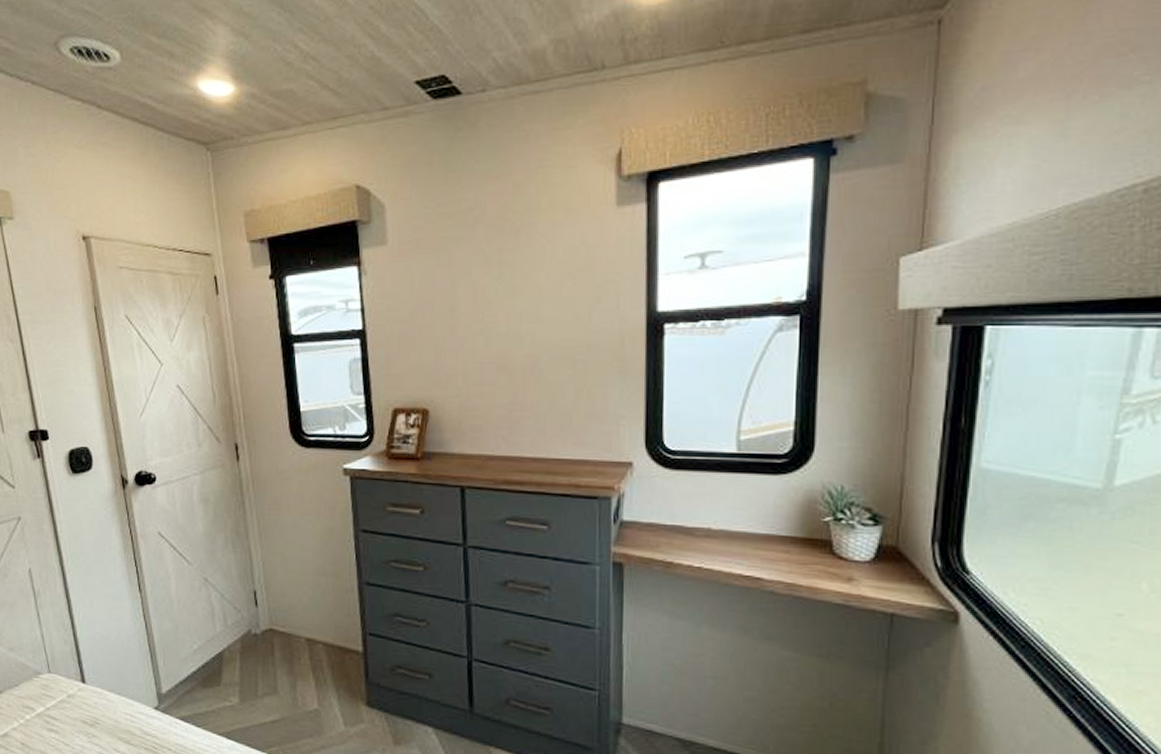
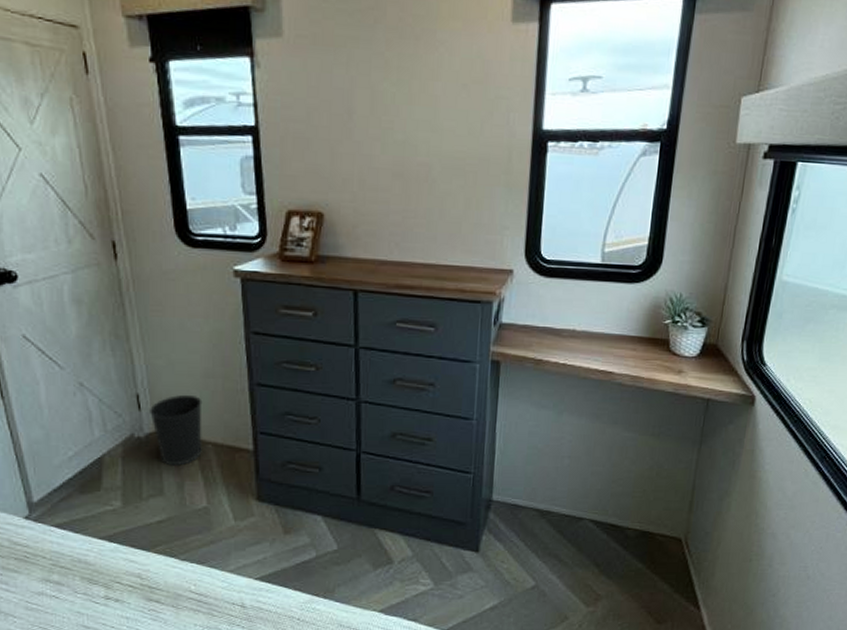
wastebasket: none [266,591,314,665] -> present [150,394,203,466]

